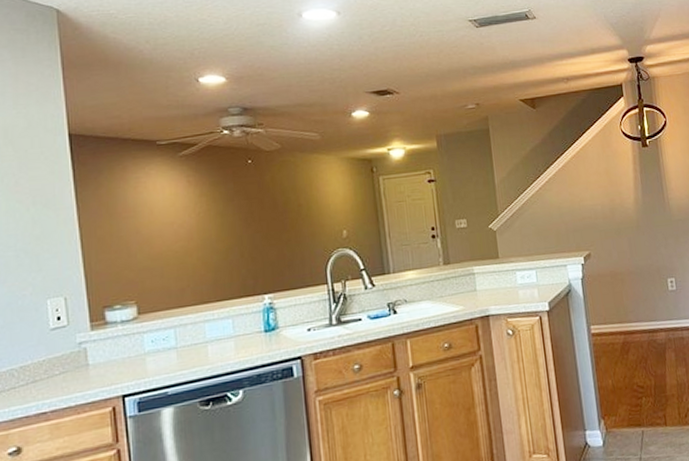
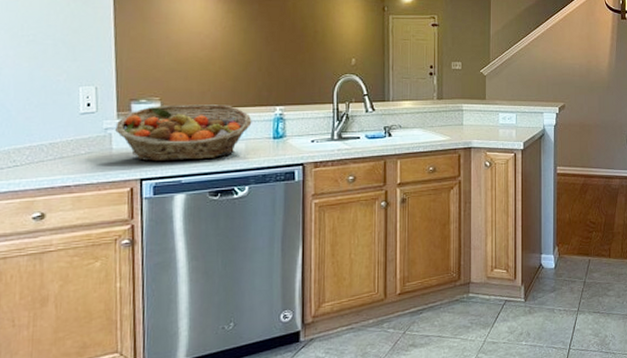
fruit basket: none [90,300,239,375] -> present [115,104,252,162]

